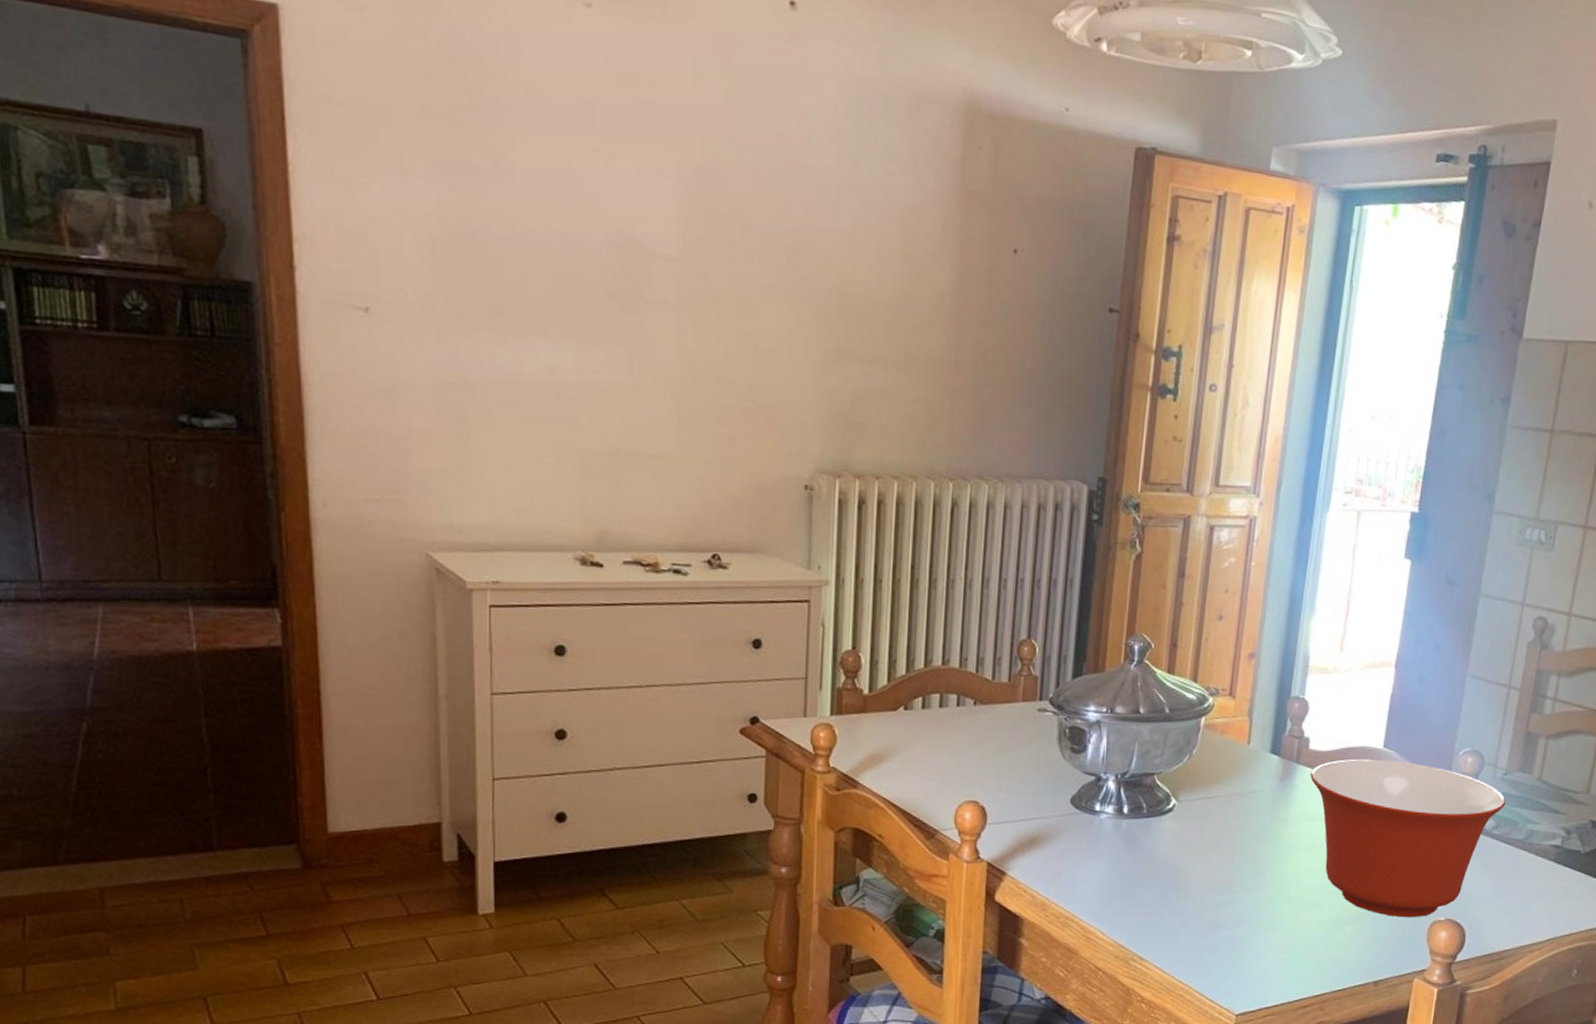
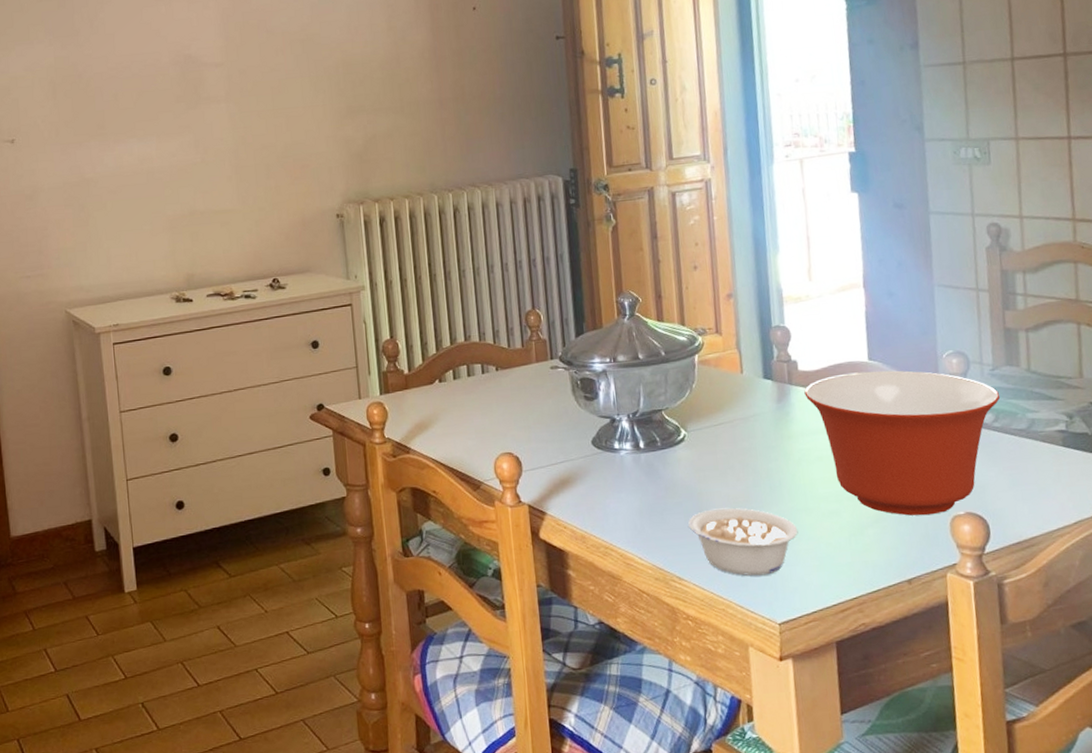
legume: none [1161,888,1275,964] -> present [688,508,798,576]

